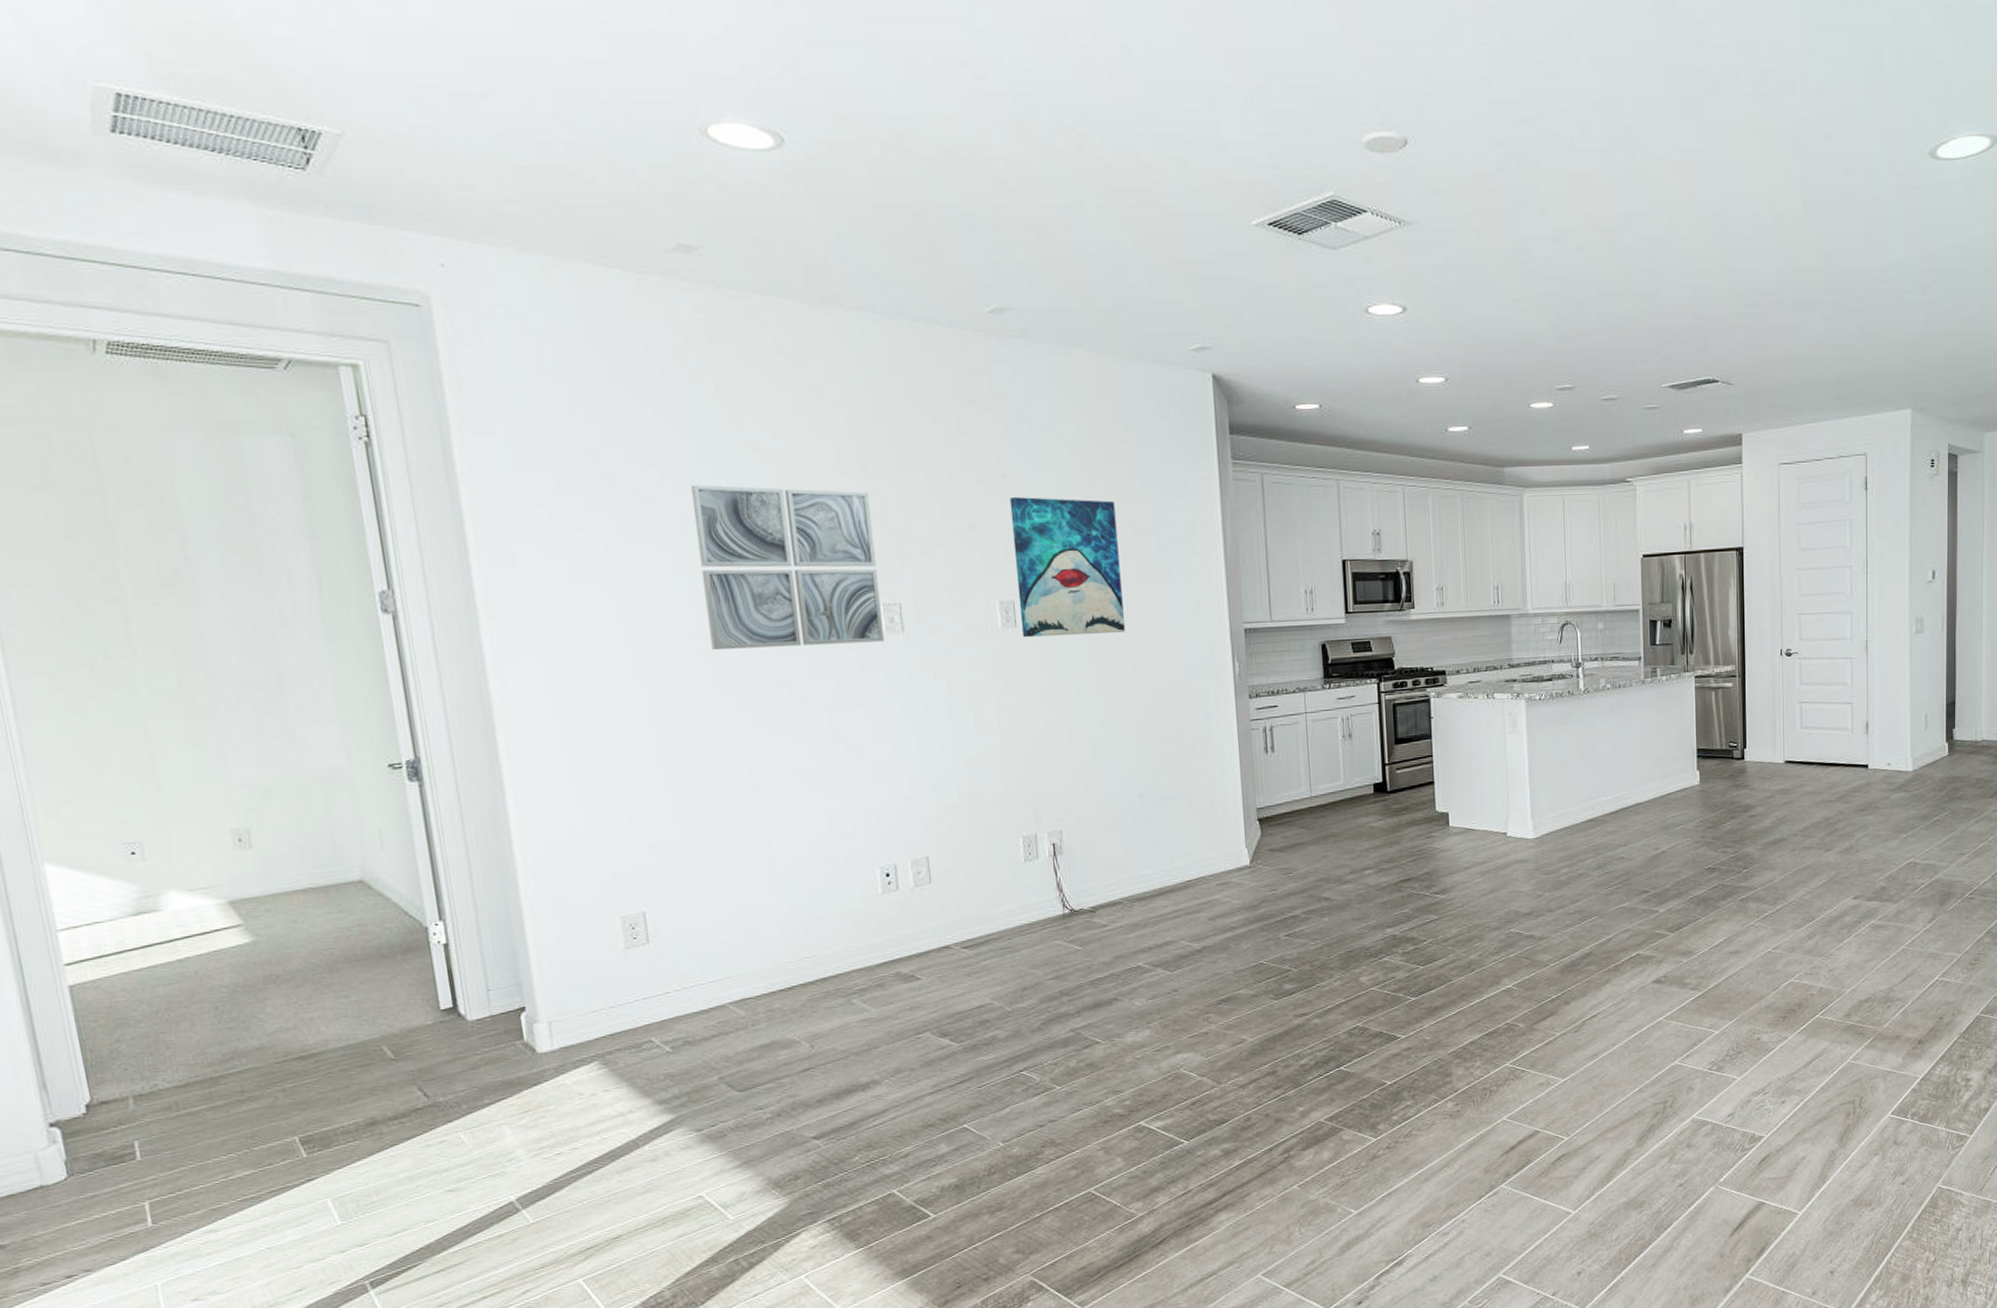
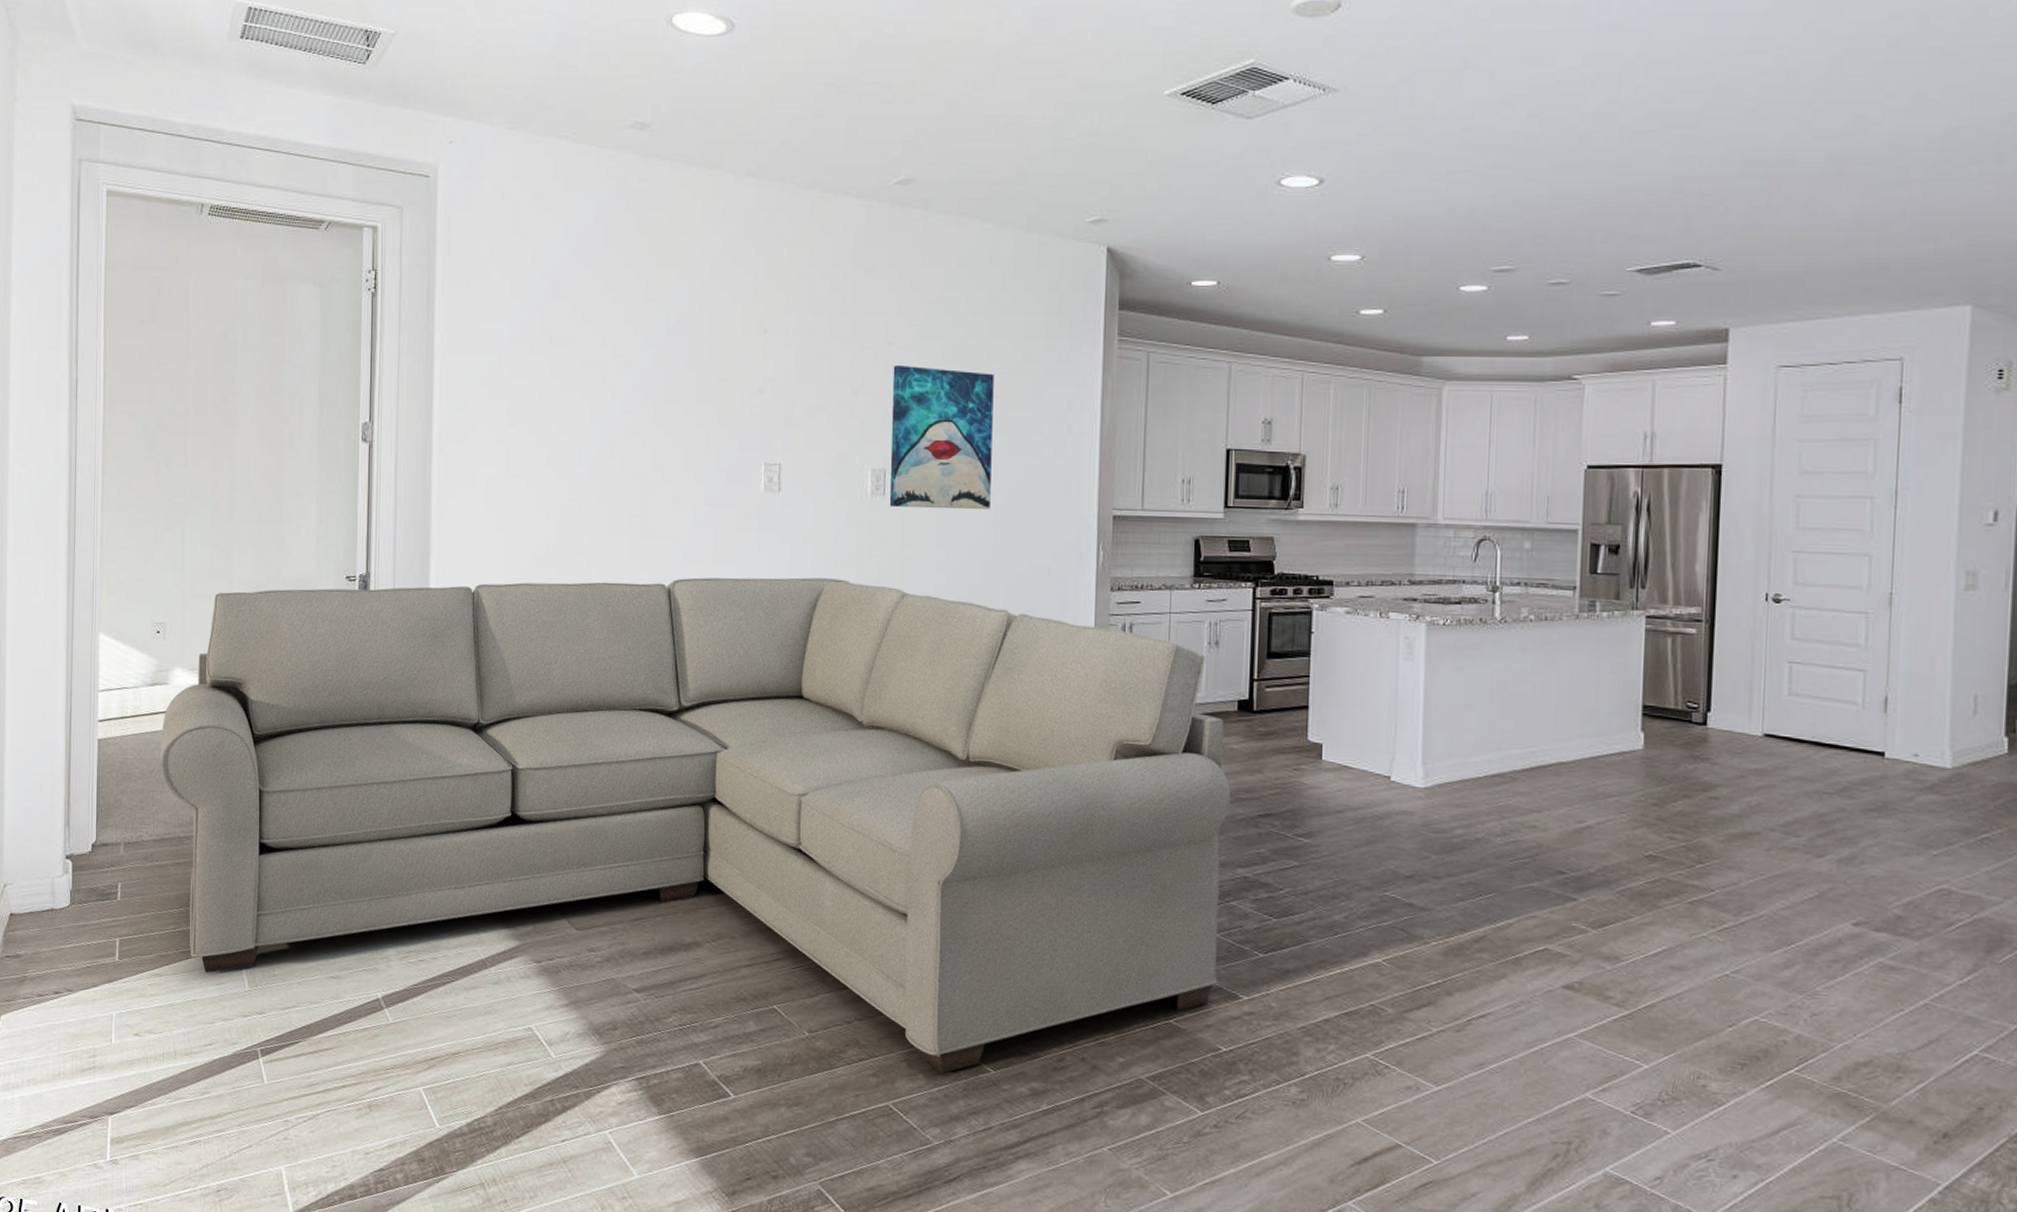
sofa: none [161,712,1378,1217] -> present [160,577,1231,1073]
wall art: present [691,484,885,650] -> none [612,340,766,500]

